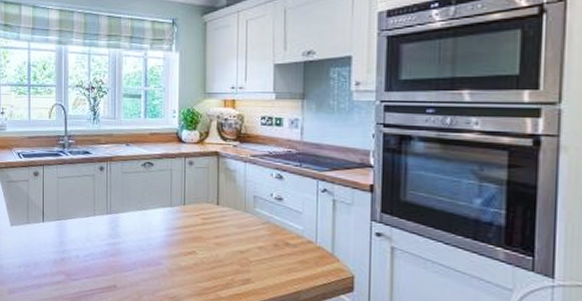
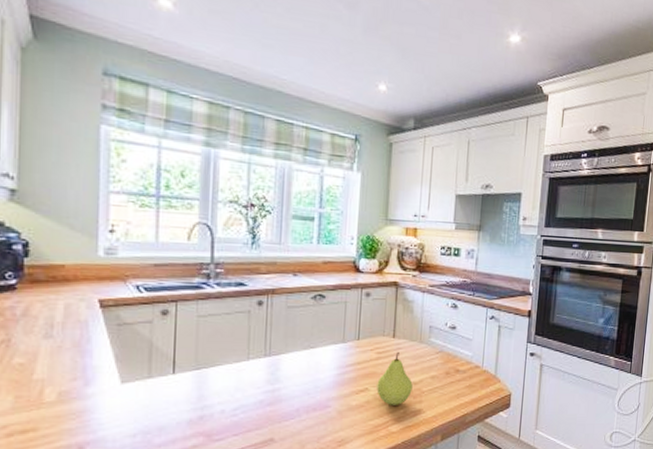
fruit: none [204,220,239,272] -> present [376,352,413,405]

